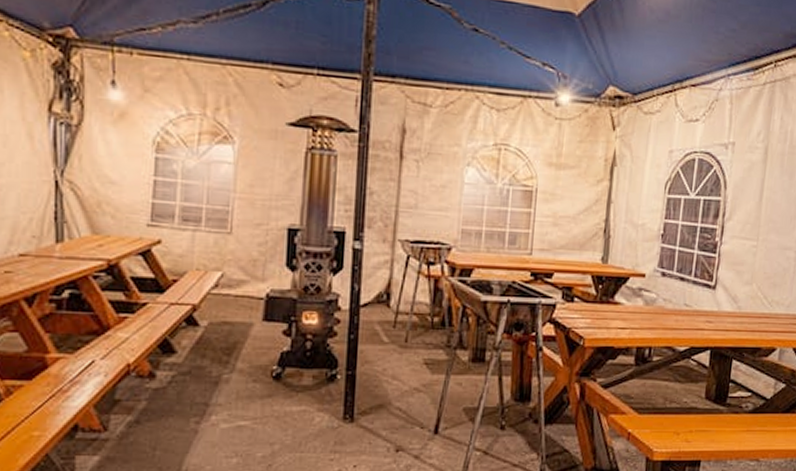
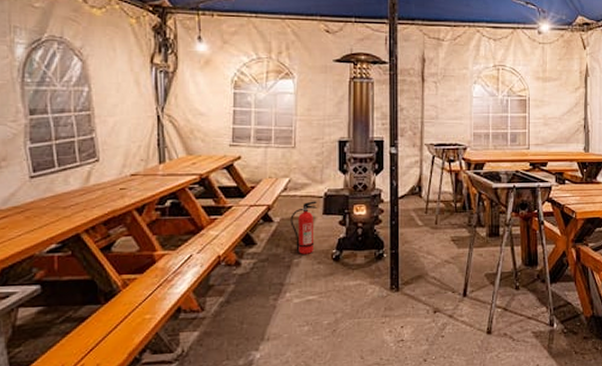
fire extinguisher: none [221,303,256,369] -> present [290,201,317,254]

